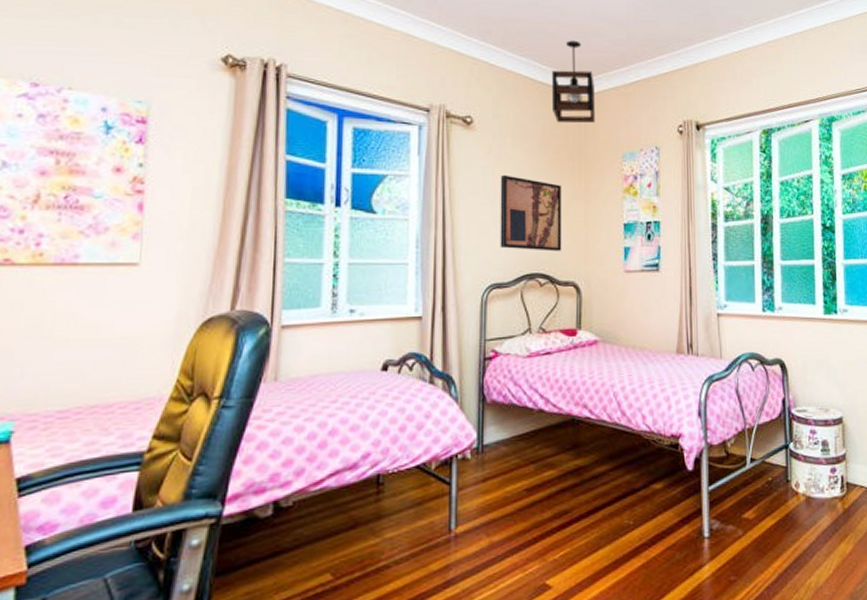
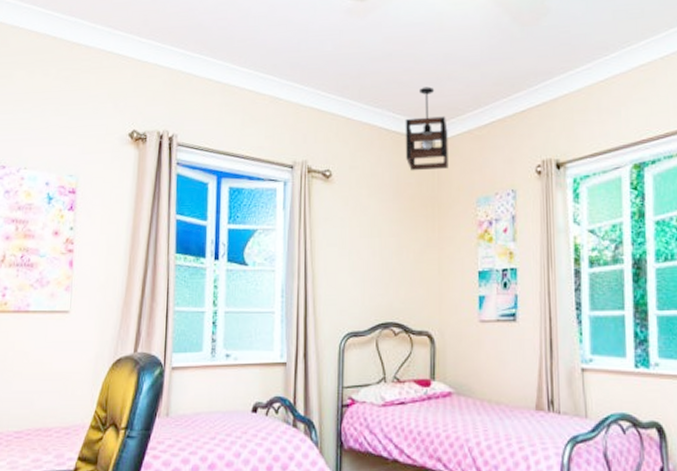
wall art: present [500,174,562,251] -> none [356,225,415,300]

